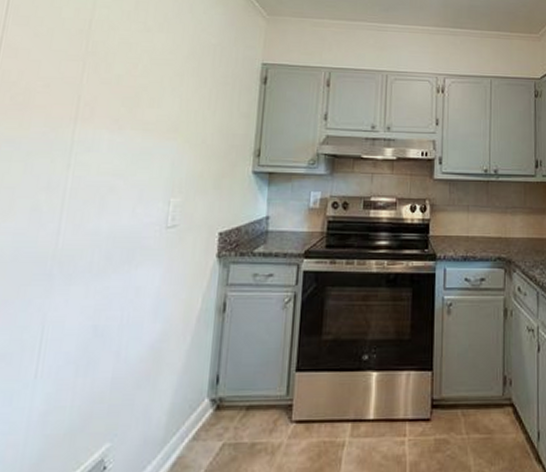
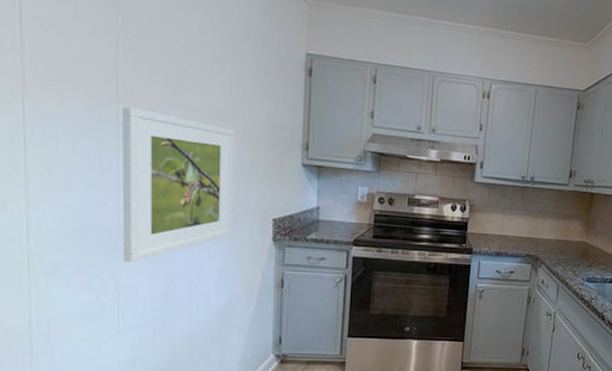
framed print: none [55,126,186,291] -> present [123,107,234,262]

